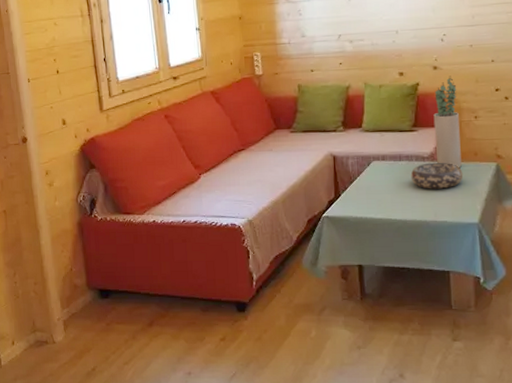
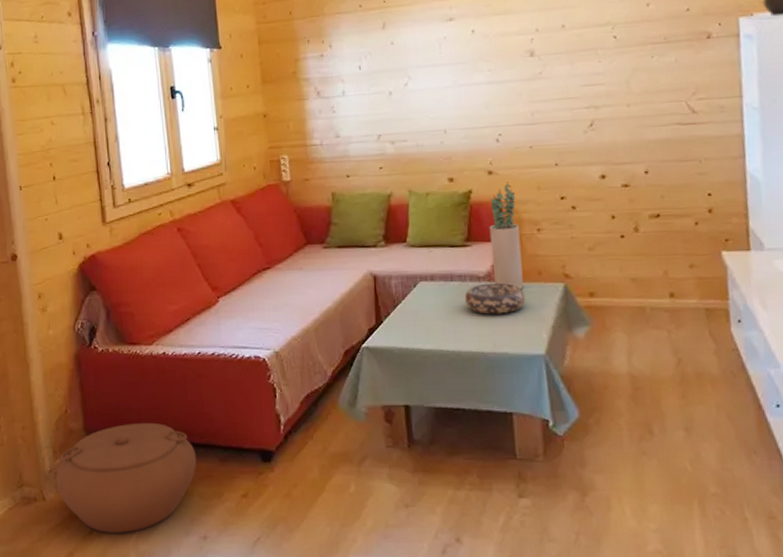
basket: none [63,279,183,370] -> present [56,422,197,533]

